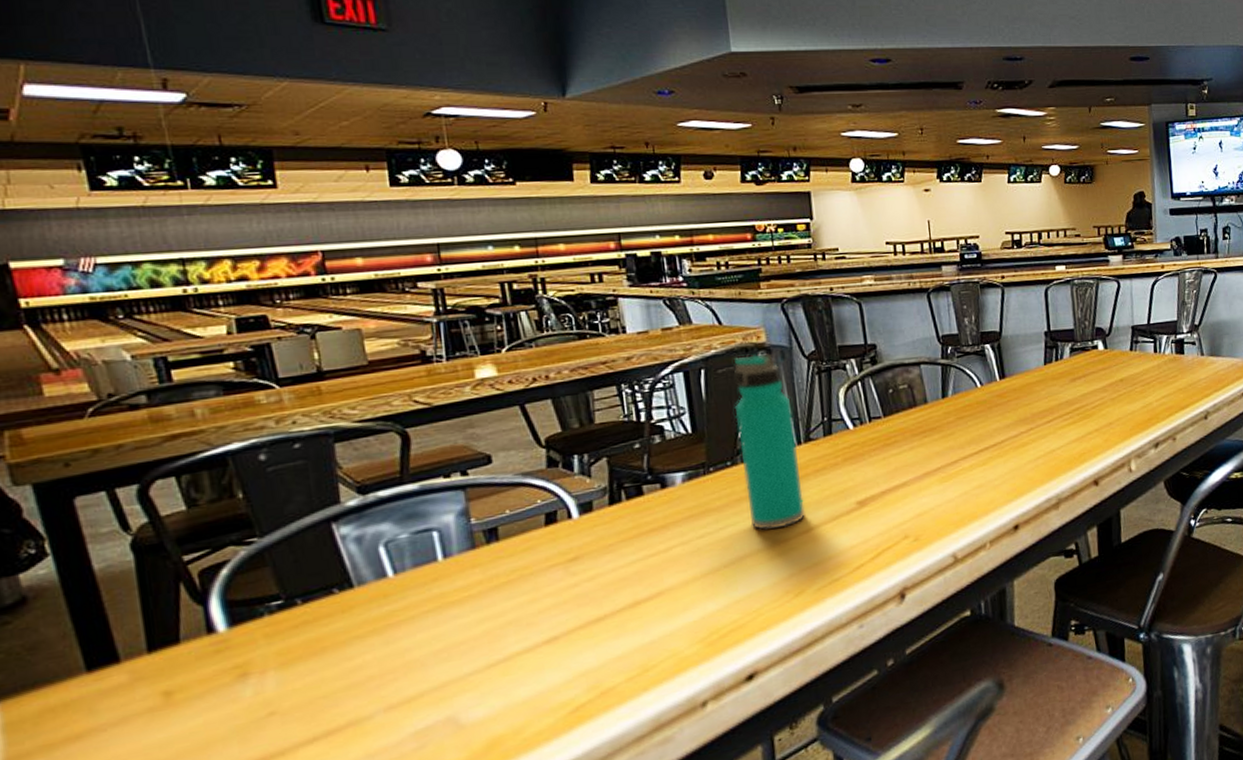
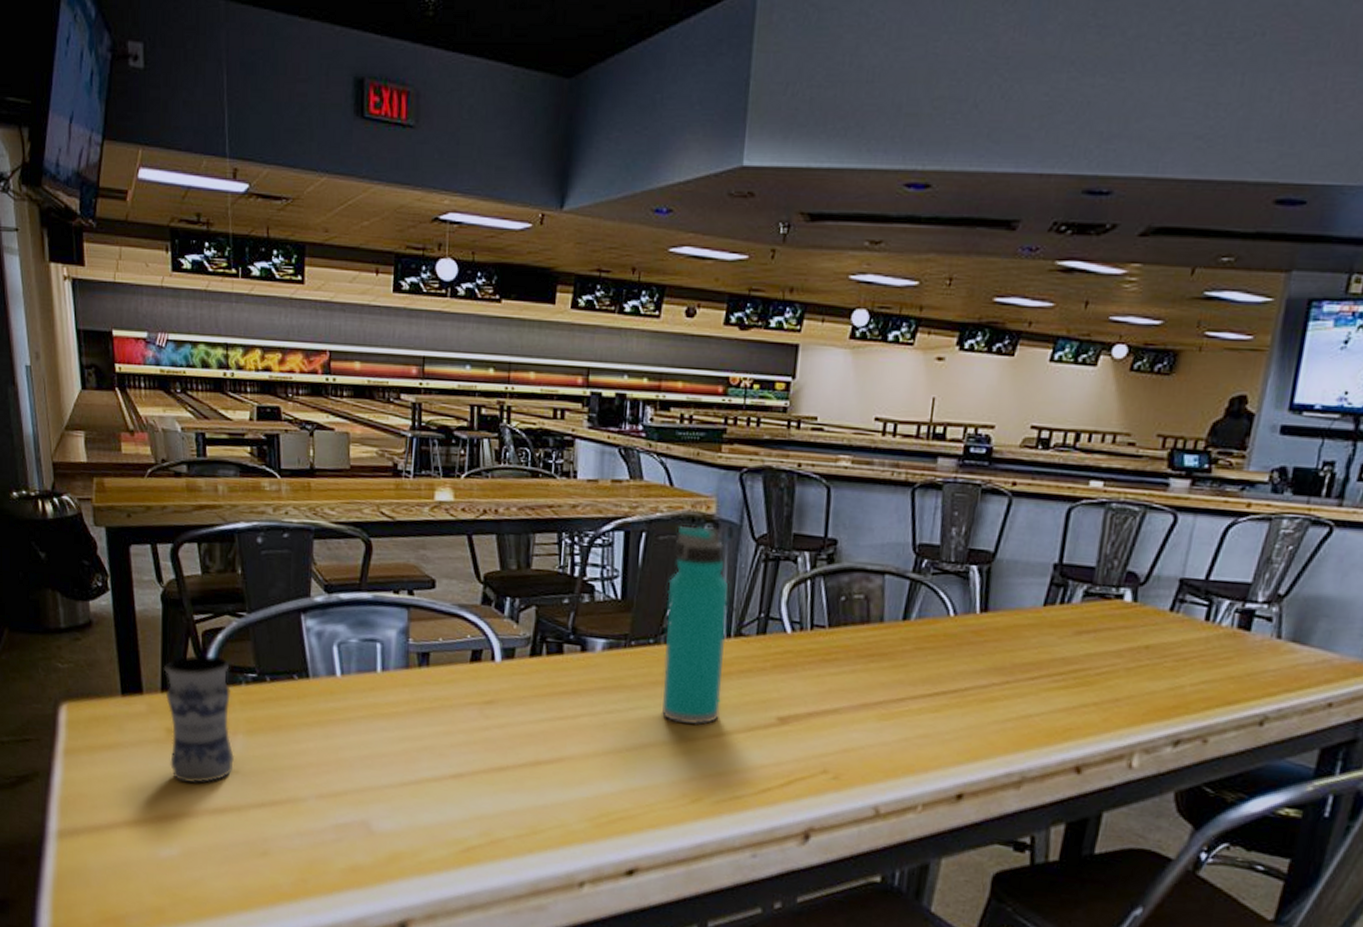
jar: none [146,593,268,747] -> present [163,654,235,784]

